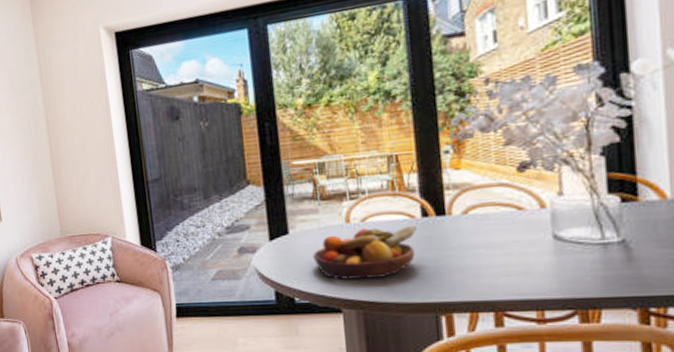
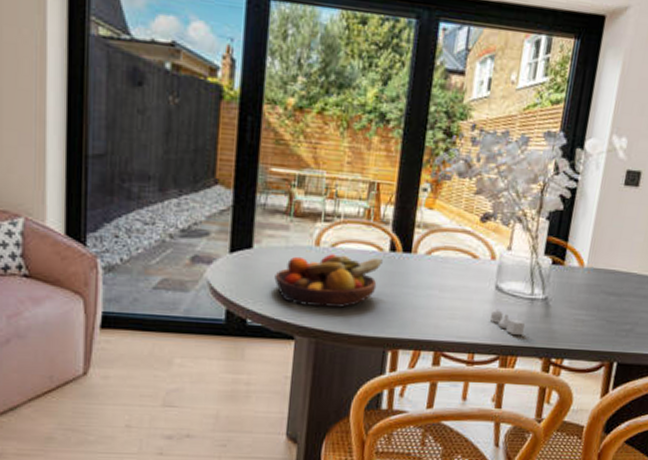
salt and pepper shaker set: none [553,259,604,285] -> present [489,308,526,335]

